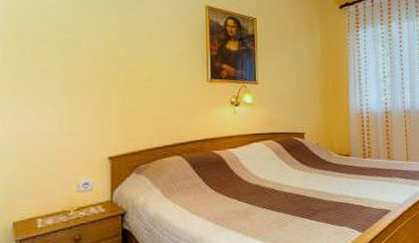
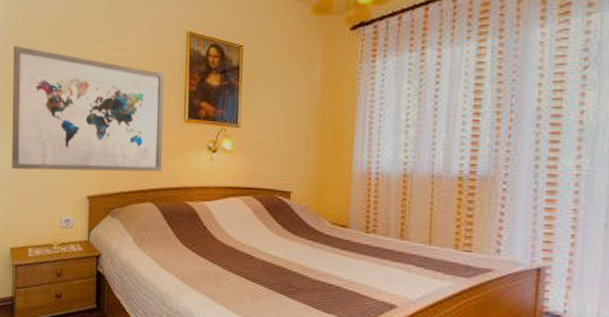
wall art: none [13,14,187,138] -> present [12,45,164,172]

